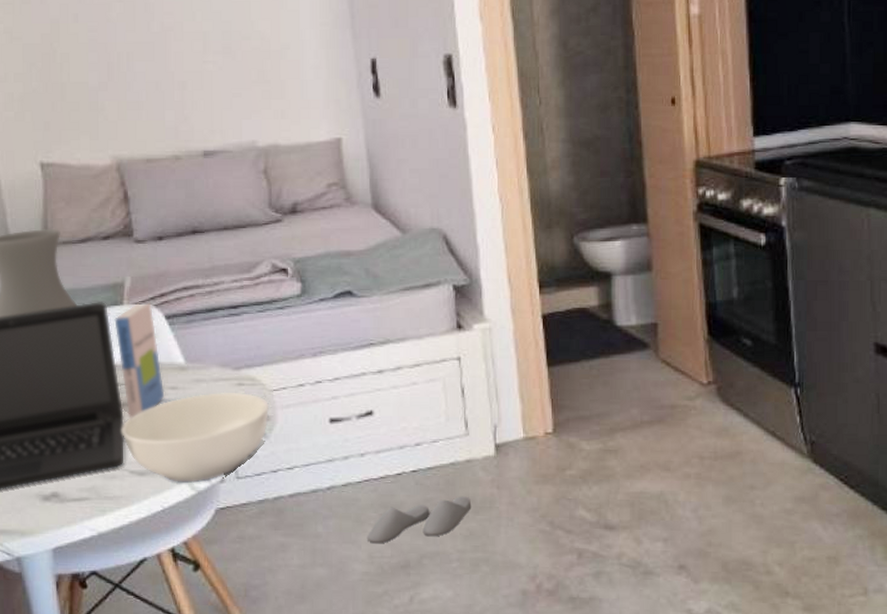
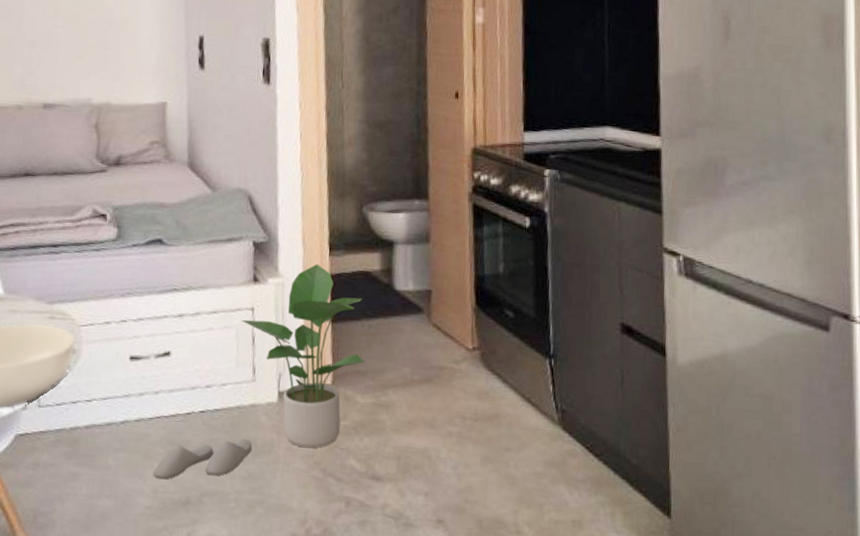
potted plant: none [448,304,588,501] -> present [242,263,365,449]

